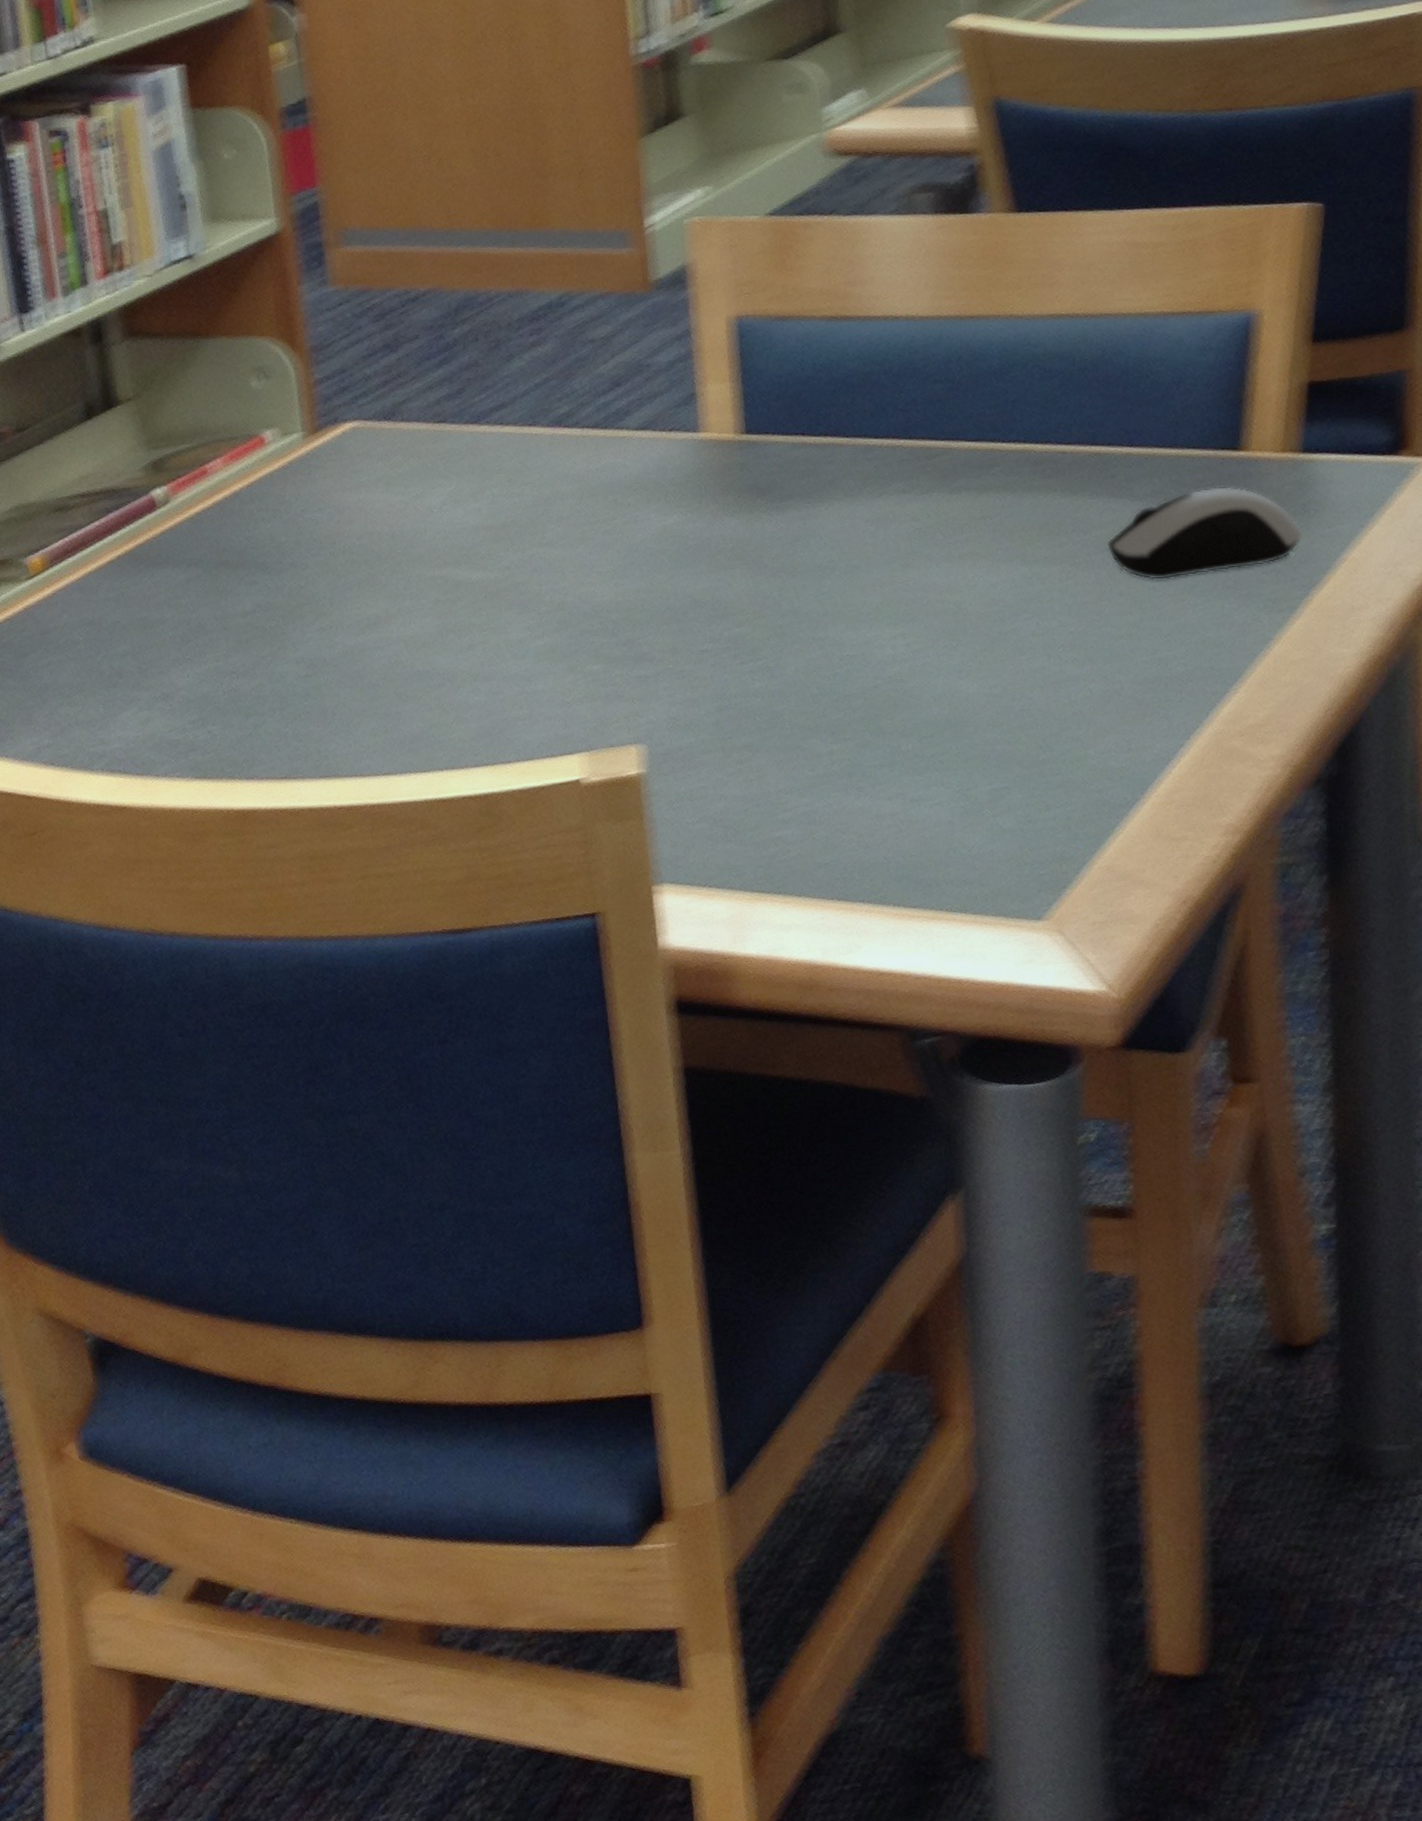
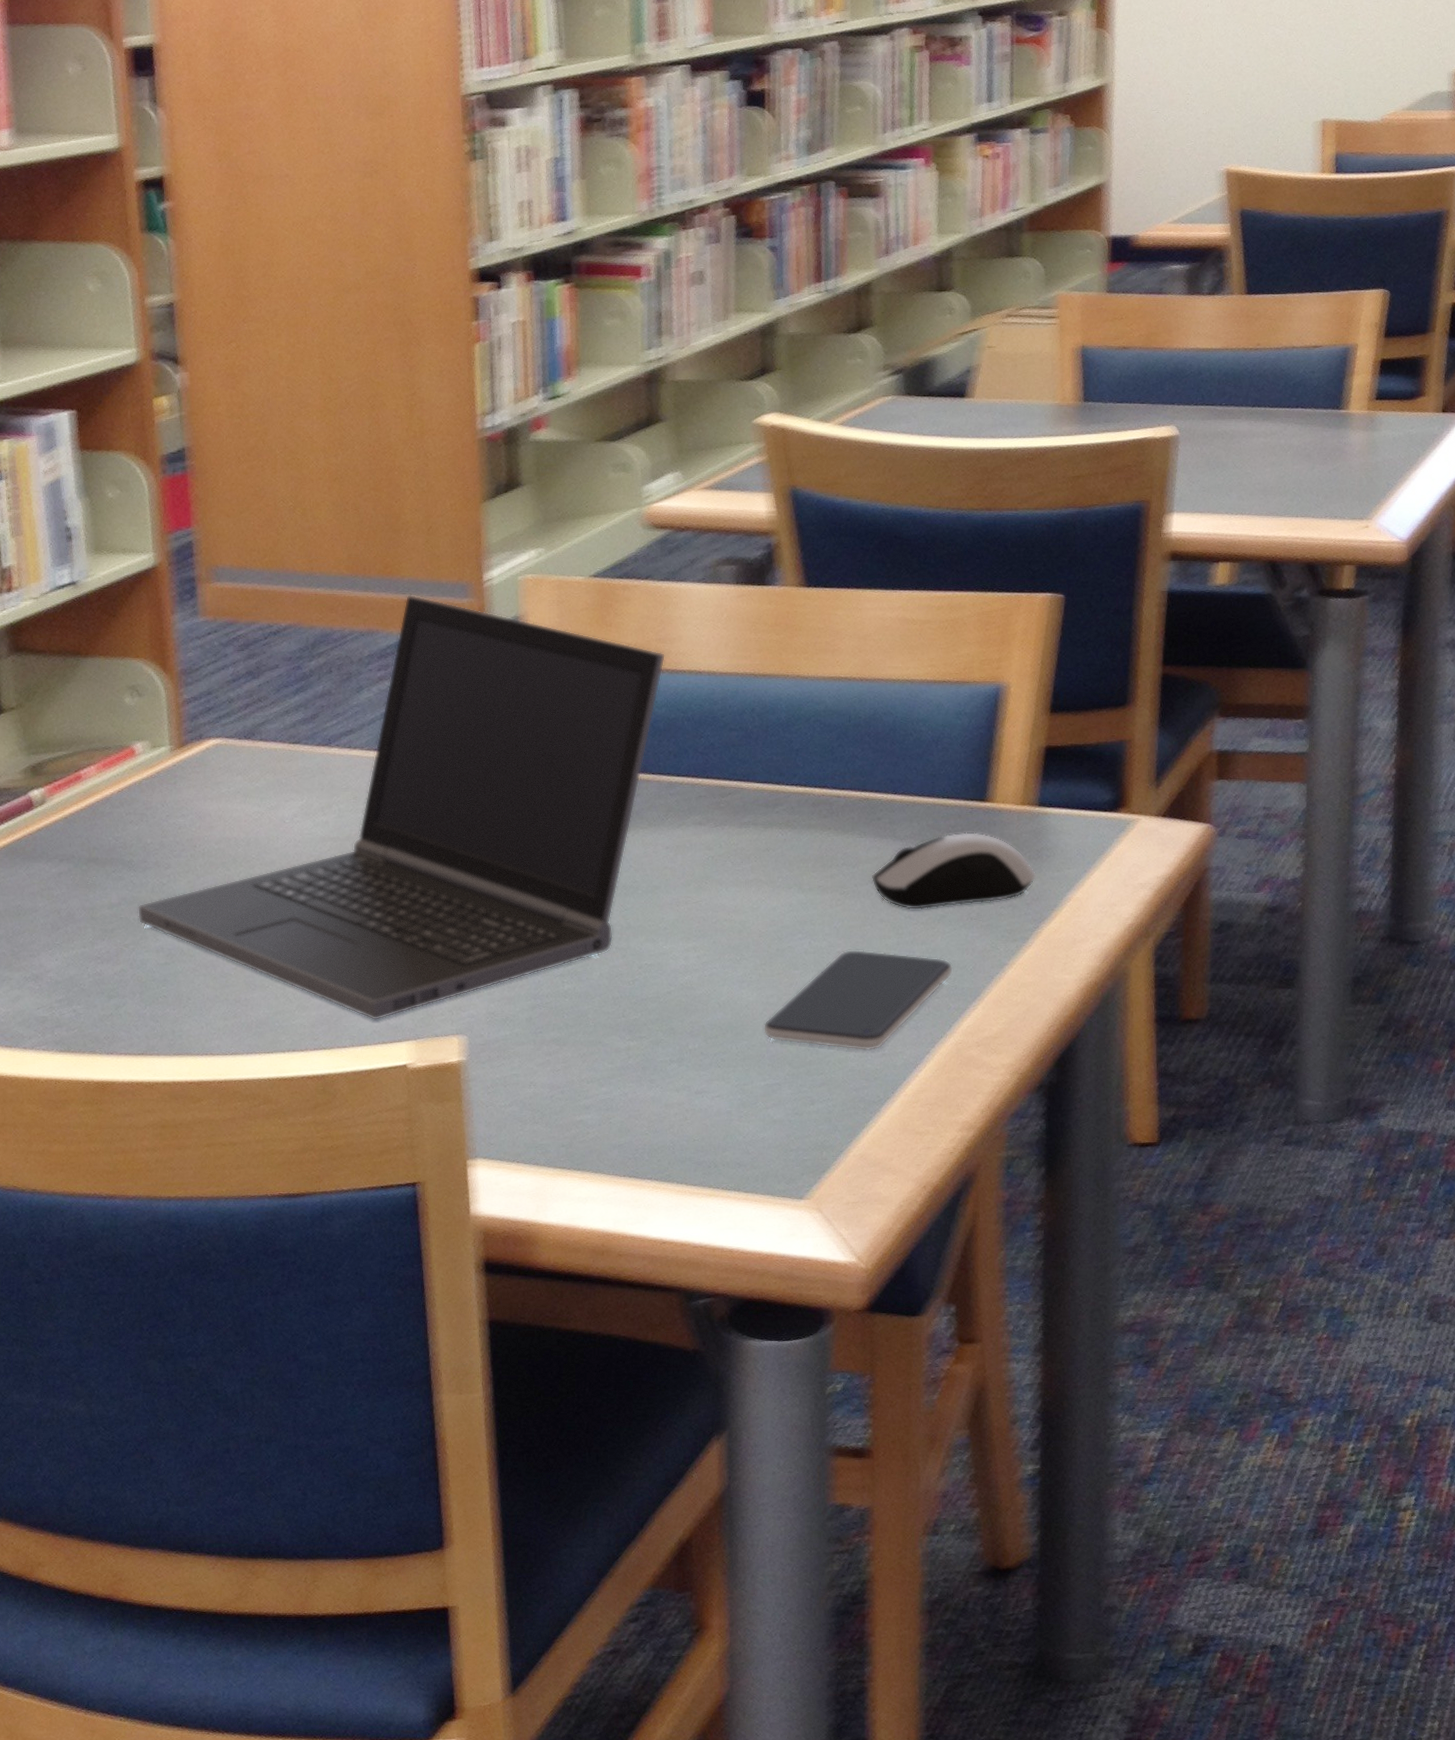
laptop computer: none [273,247,857,732] -> present [137,594,666,1021]
smartphone: none [986,628,1208,747] -> present [763,949,953,1051]

